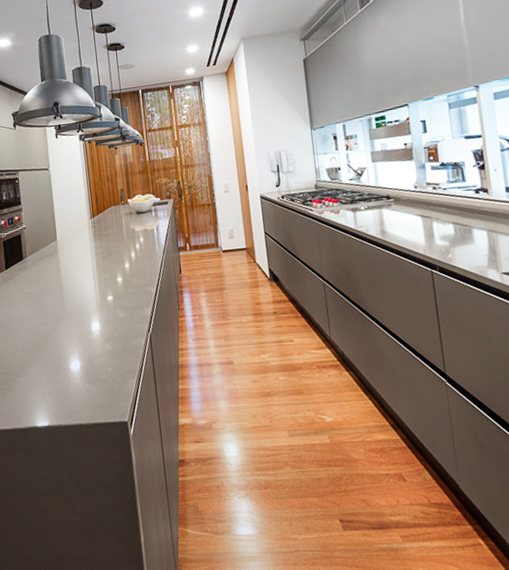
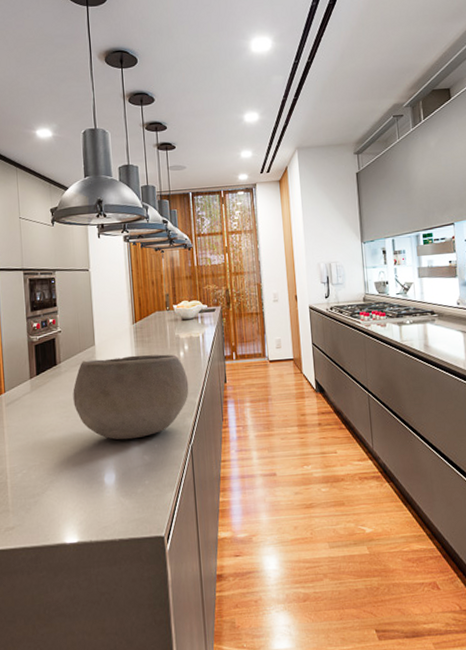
bowl: none [38,246,146,330] -> present [73,354,189,440]

